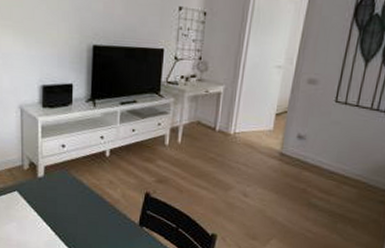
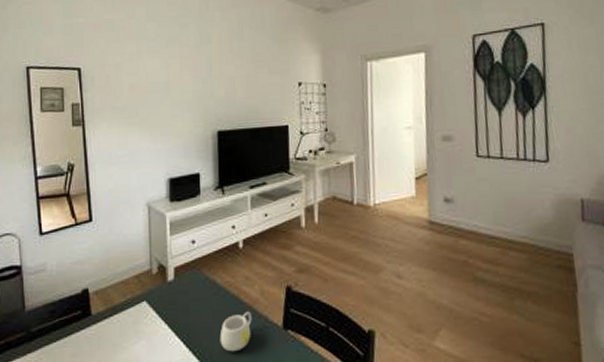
mug: none [83,209,113,239] -> present [219,311,252,352]

